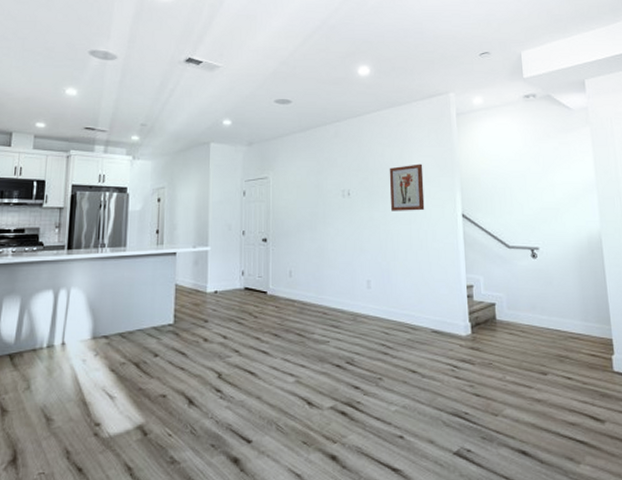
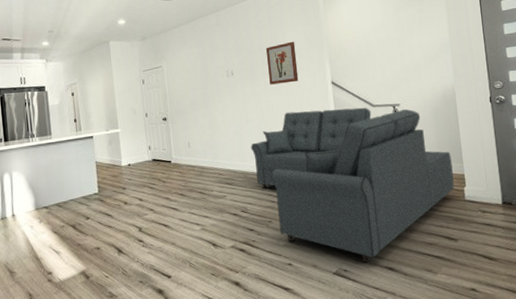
sofa: none [363,245,601,442] -> present [250,107,455,263]

